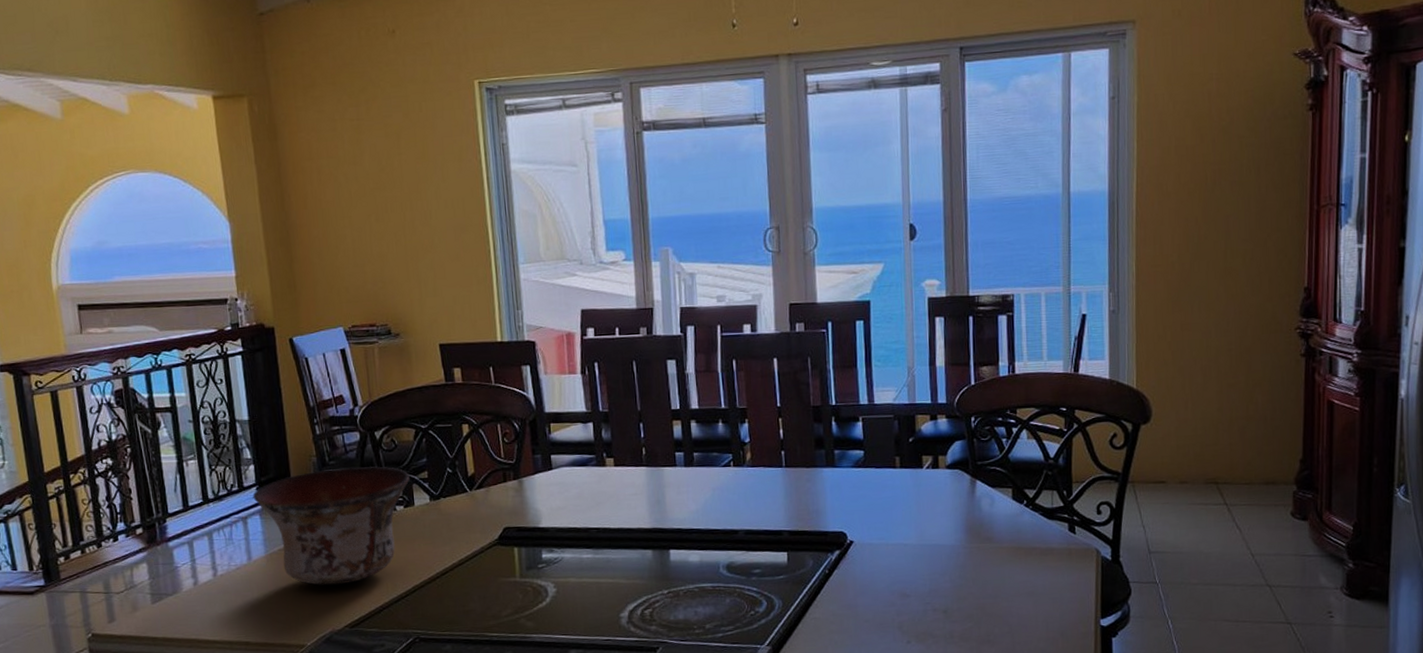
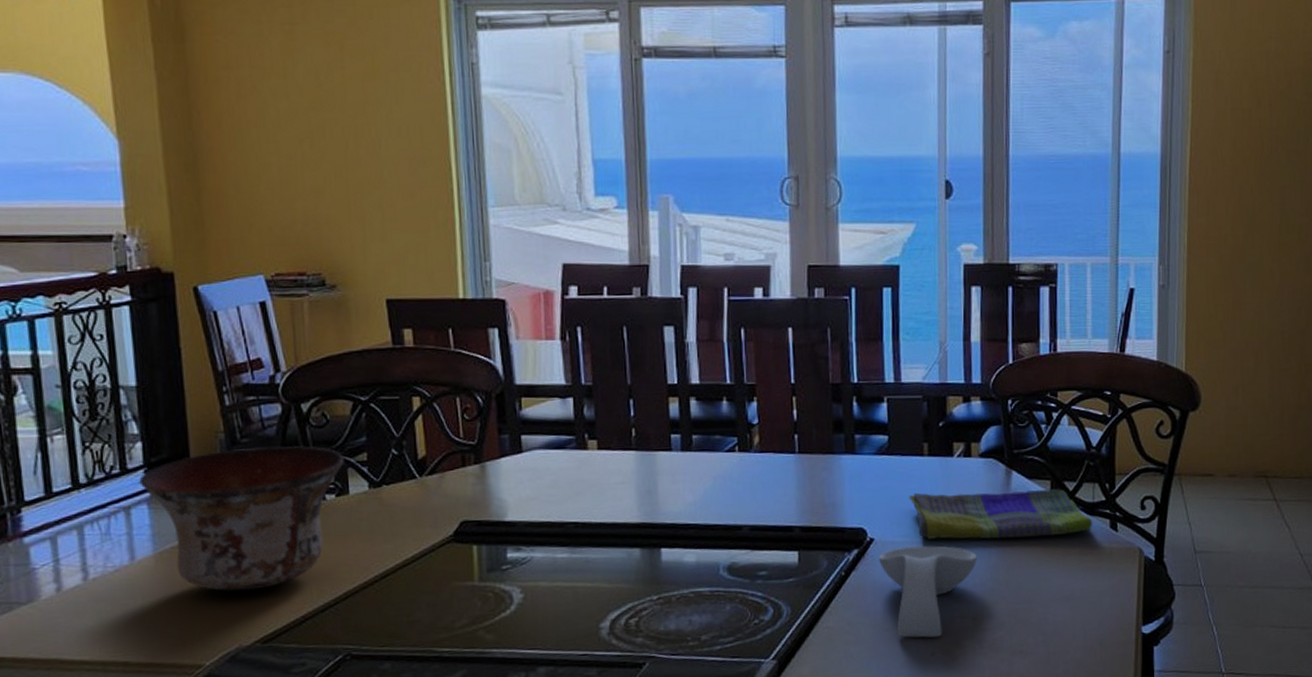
spoon rest: none [857,547,947,628] -> present [878,546,978,638]
dish towel: none [884,496,1052,542] -> present [909,489,1092,539]

